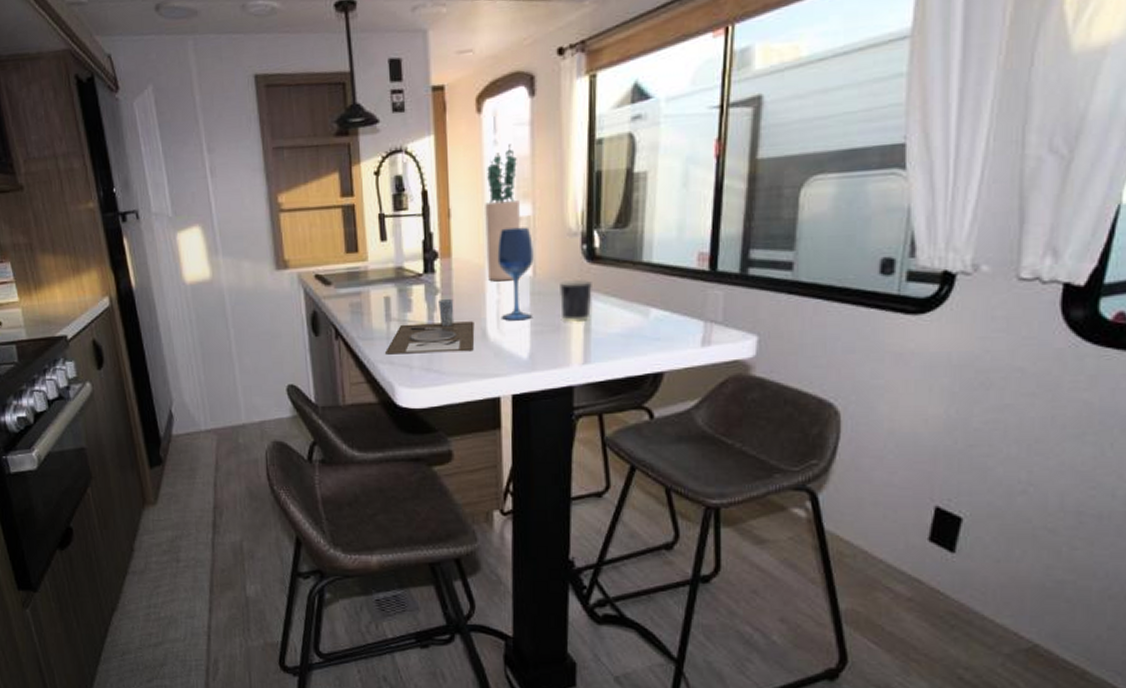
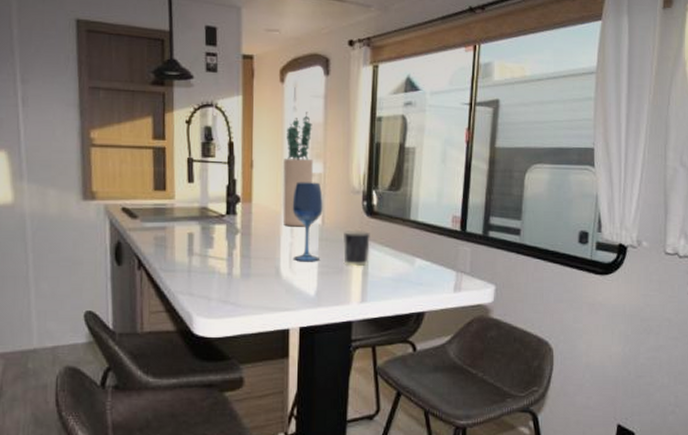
place setting: present [385,299,475,355] -> none [186,239,269,287]

